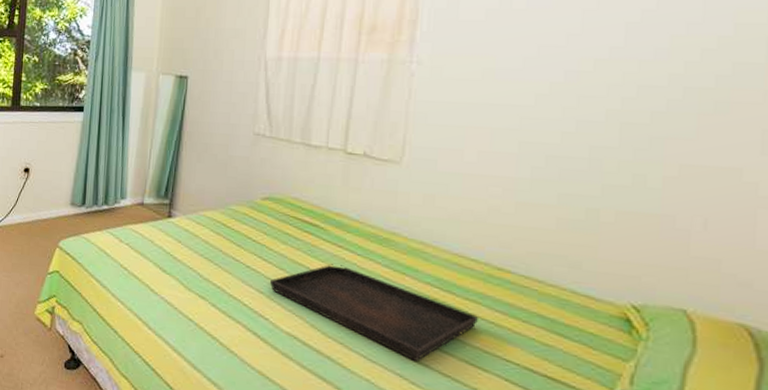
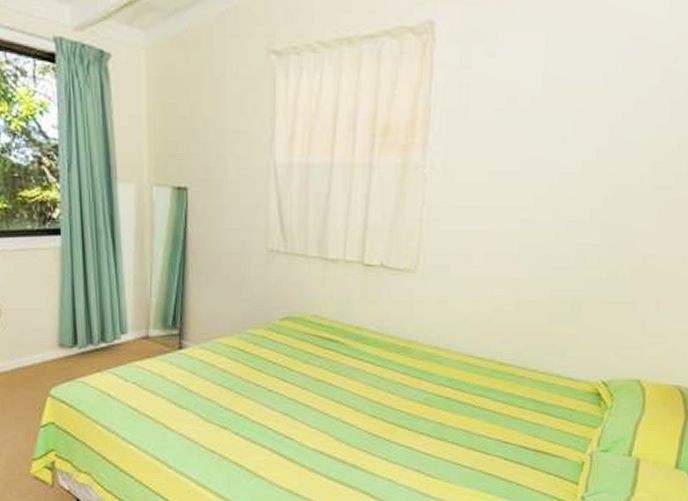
serving tray: present [269,264,478,361] -> none [293,377,483,456]

